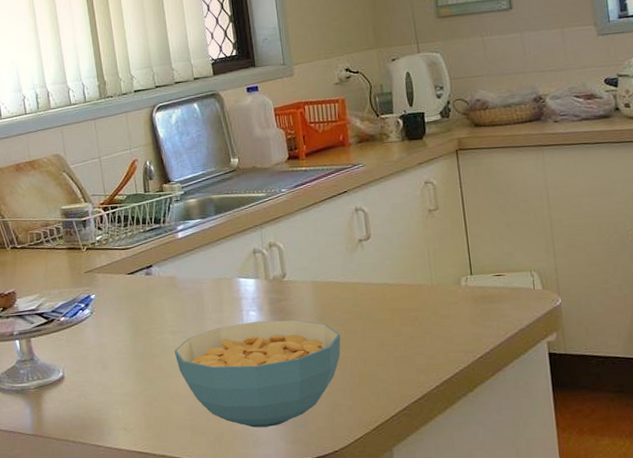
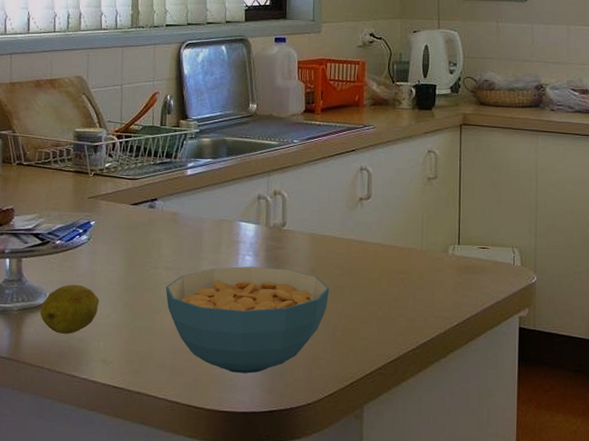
fruit: none [56,357,112,407] -> present [40,284,100,334]

